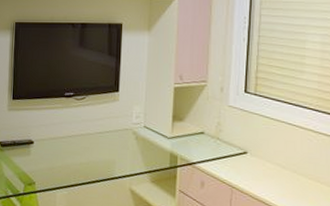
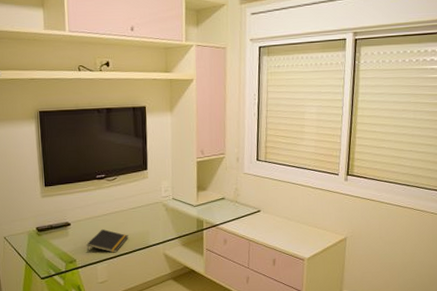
notepad: none [47,151,93,180] -> present [86,228,129,253]

